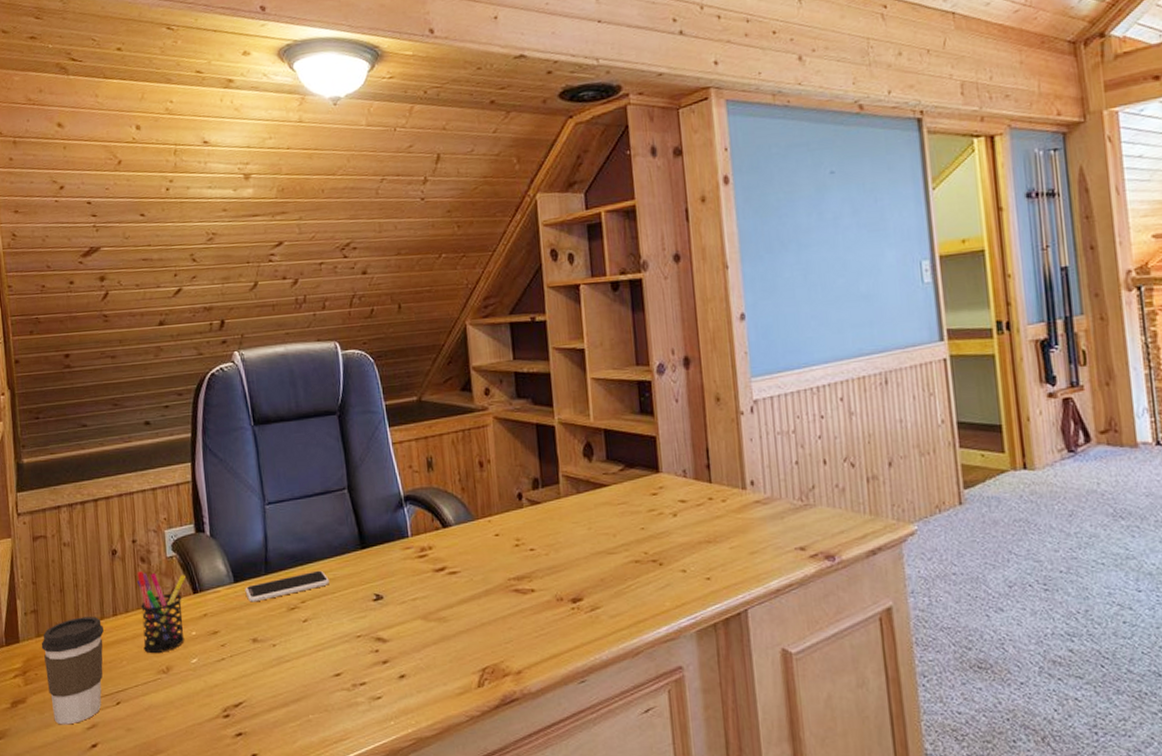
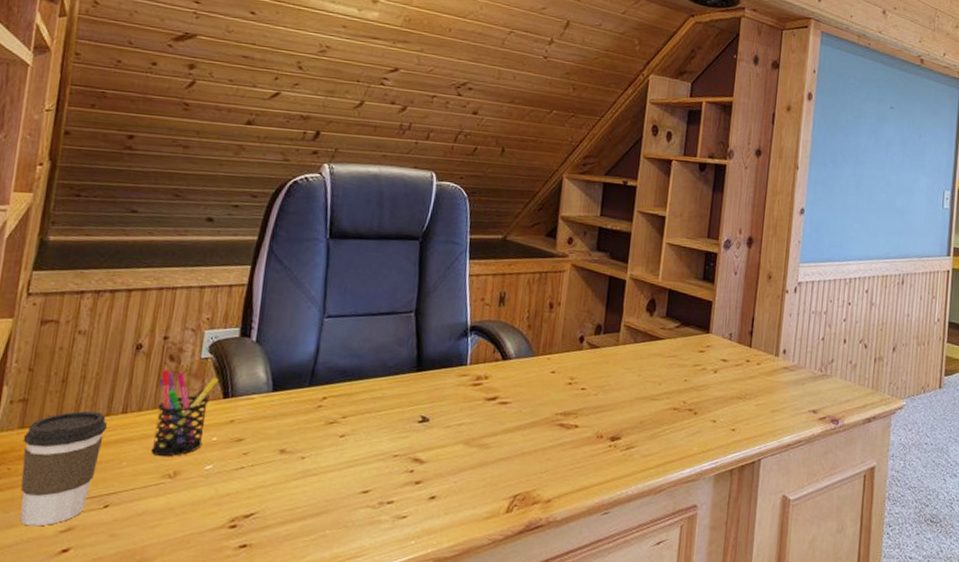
smartphone: present [245,570,329,602] -> none [282,387,377,413]

